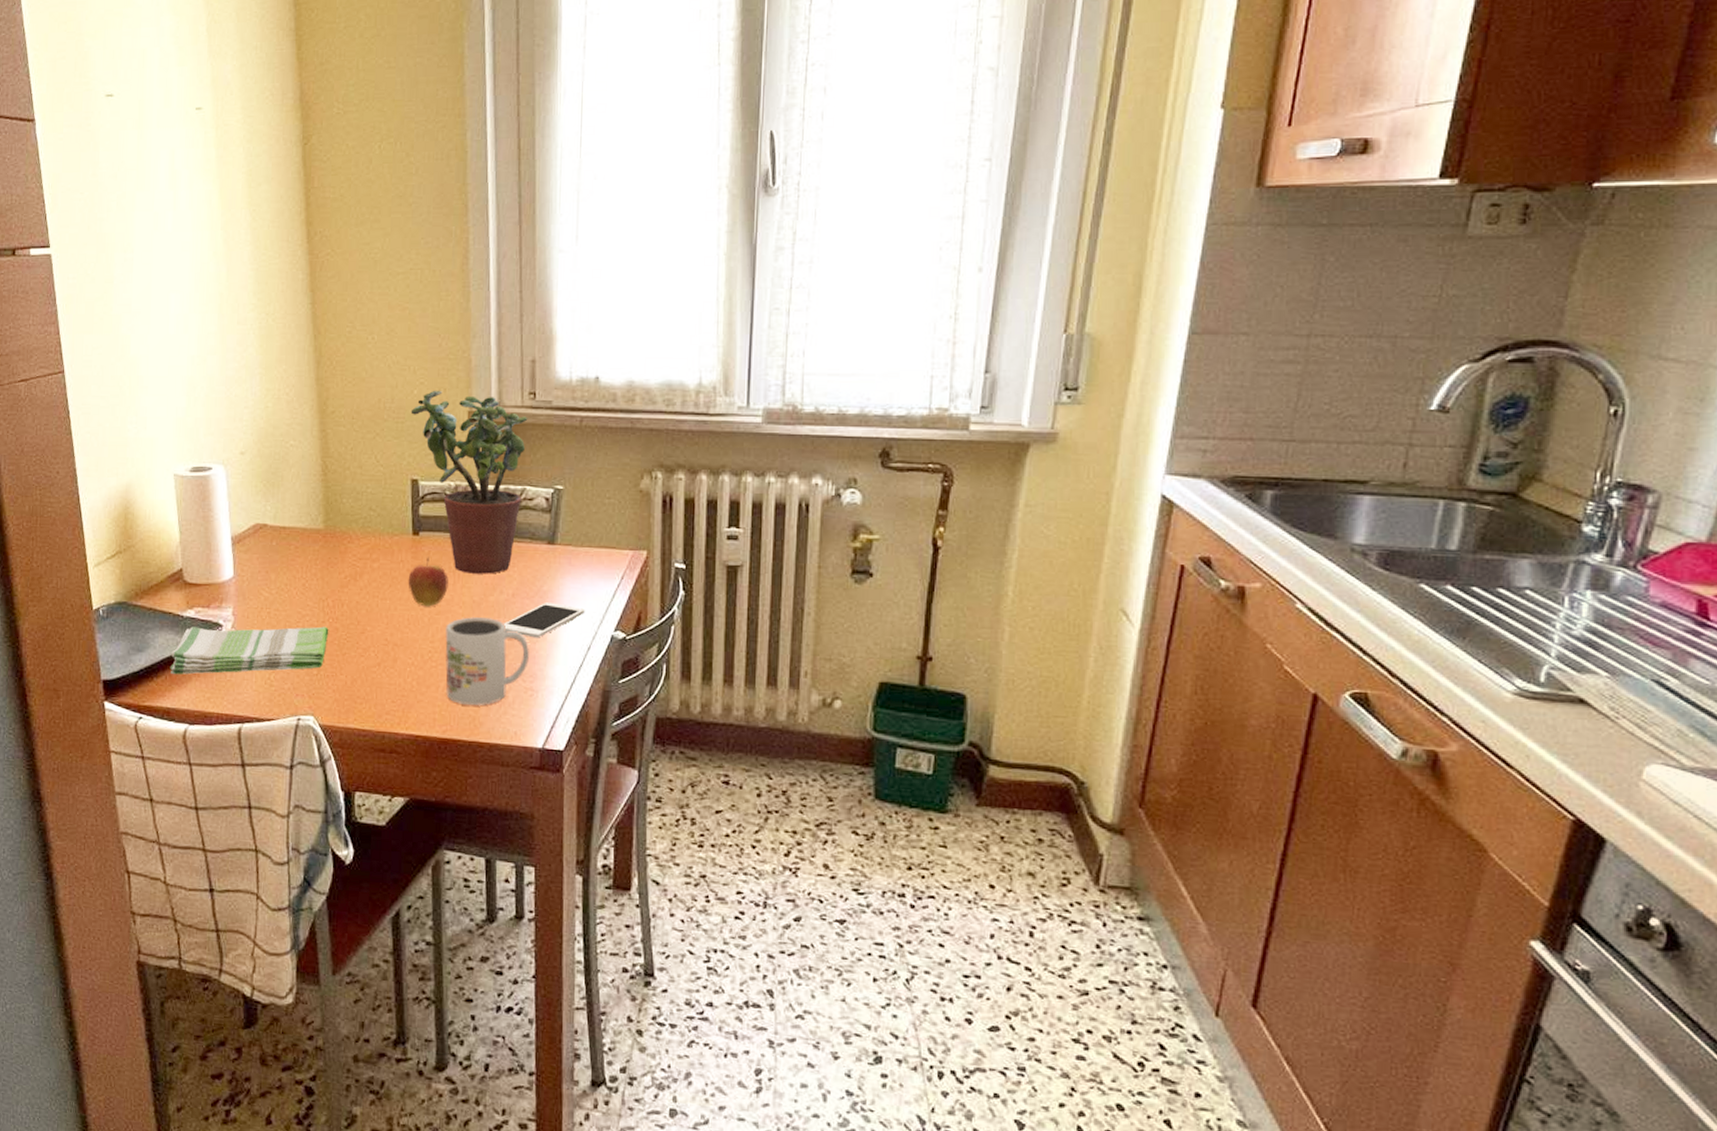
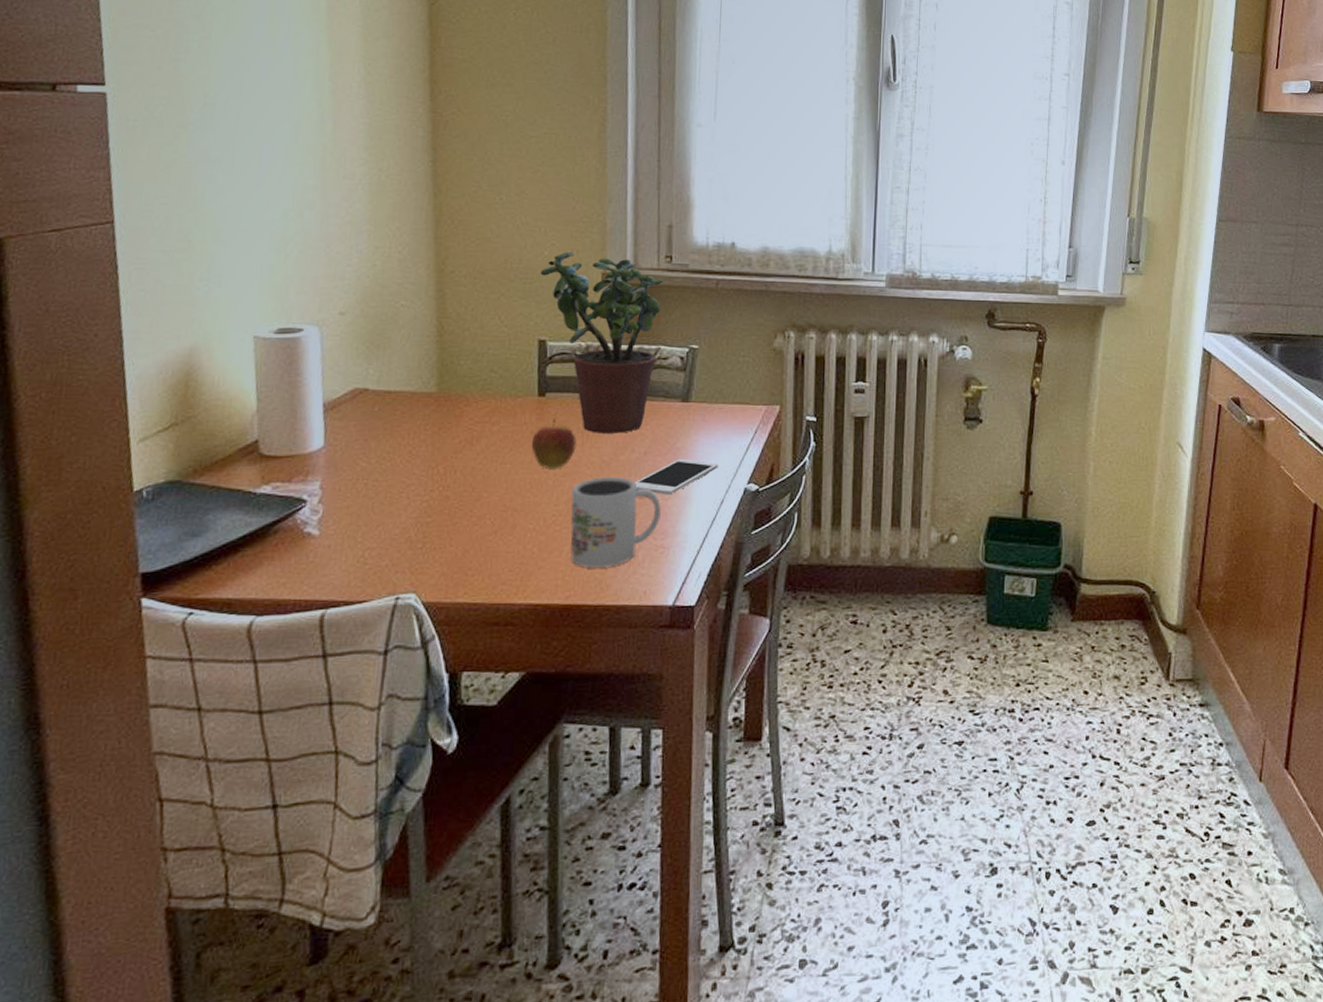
dish towel: present [170,626,329,675] -> none [234,495,438,561]

